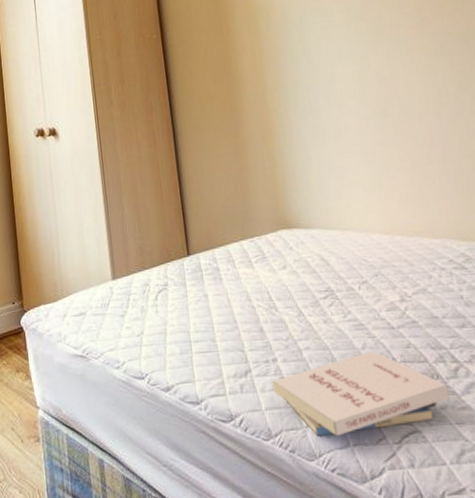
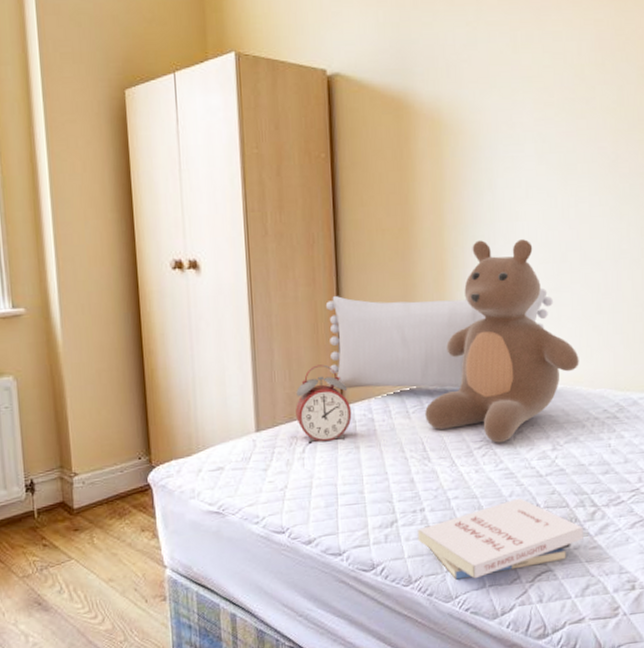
alarm clock: none [146,217,198,292] -> present [296,364,352,445]
pillow: none [166,141,380,240] -> present [325,287,553,390]
teddy bear: none [267,98,416,293] -> present [425,239,579,443]

